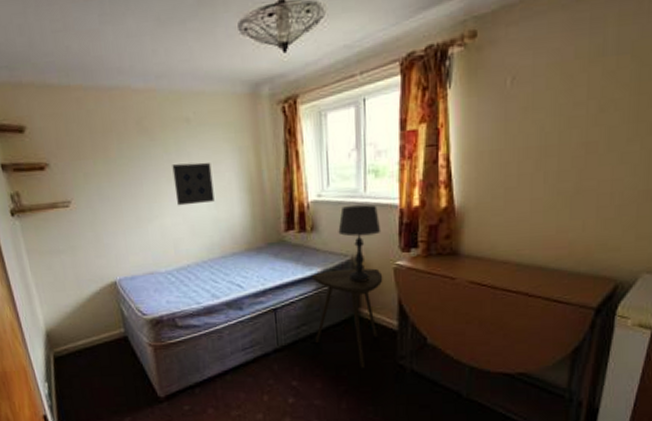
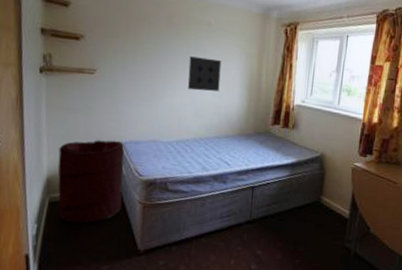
laundry hamper: none [51,279,131,377] -> present [57,140,124,224]
side table: present [312,268,383,368] -> none [281,162,343,246]
table lamp: present [338,204,381,282] -> none [313,113,347,175]

